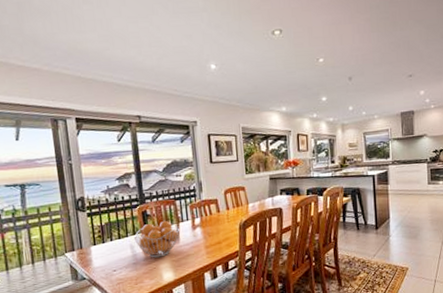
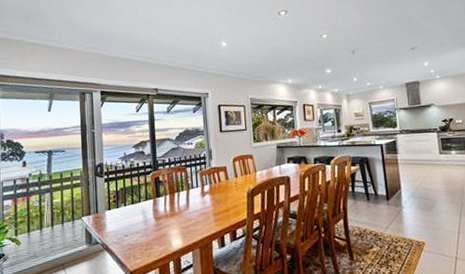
fruit basket: present [134,220,180,258] -> none [146,186,189,224]

